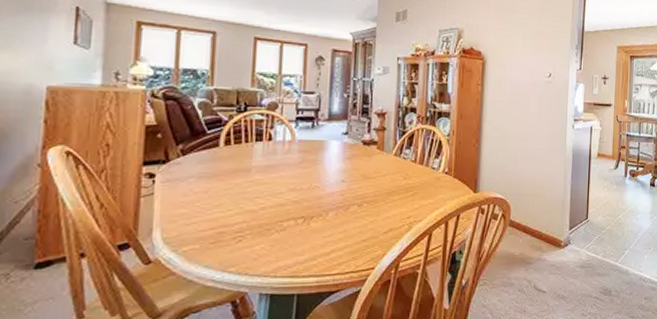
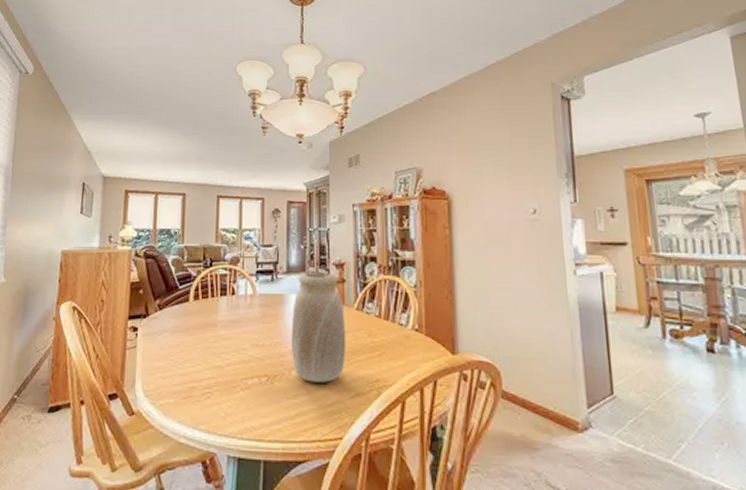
vase: none [329,121,384,221] -> present [290,273,346,383]

